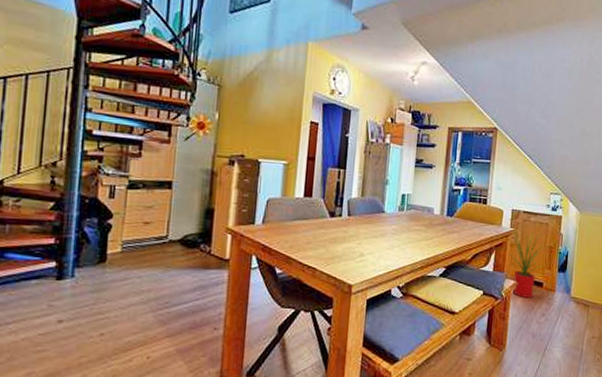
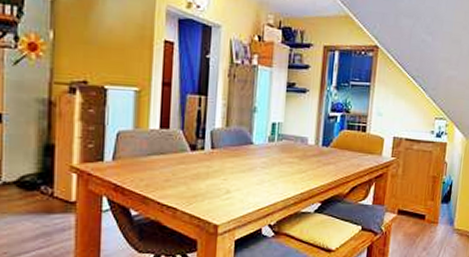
house plant: present [508,226,557,299] -> none [389,155,441,233]

